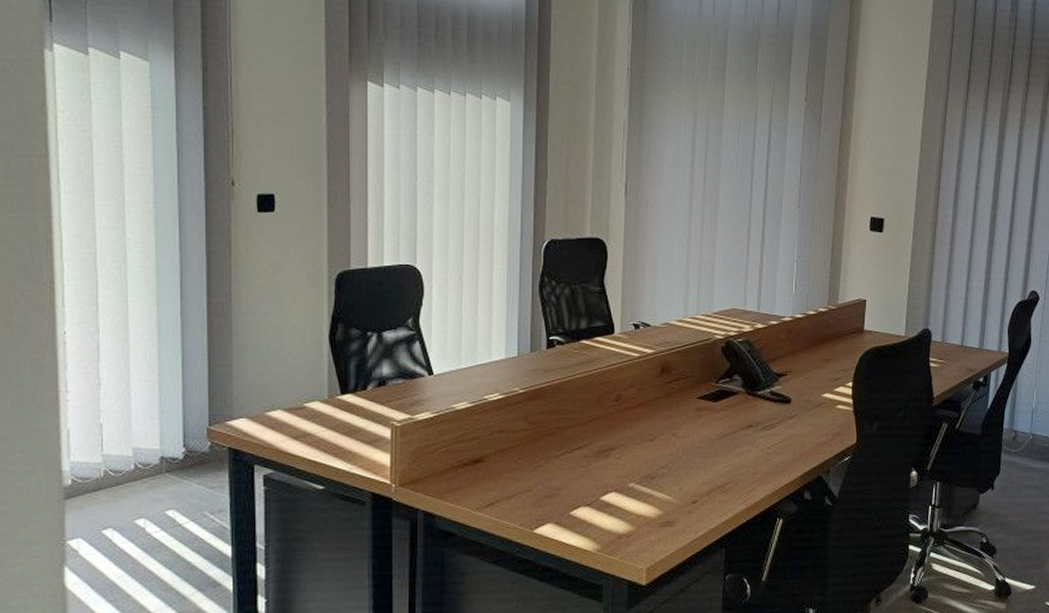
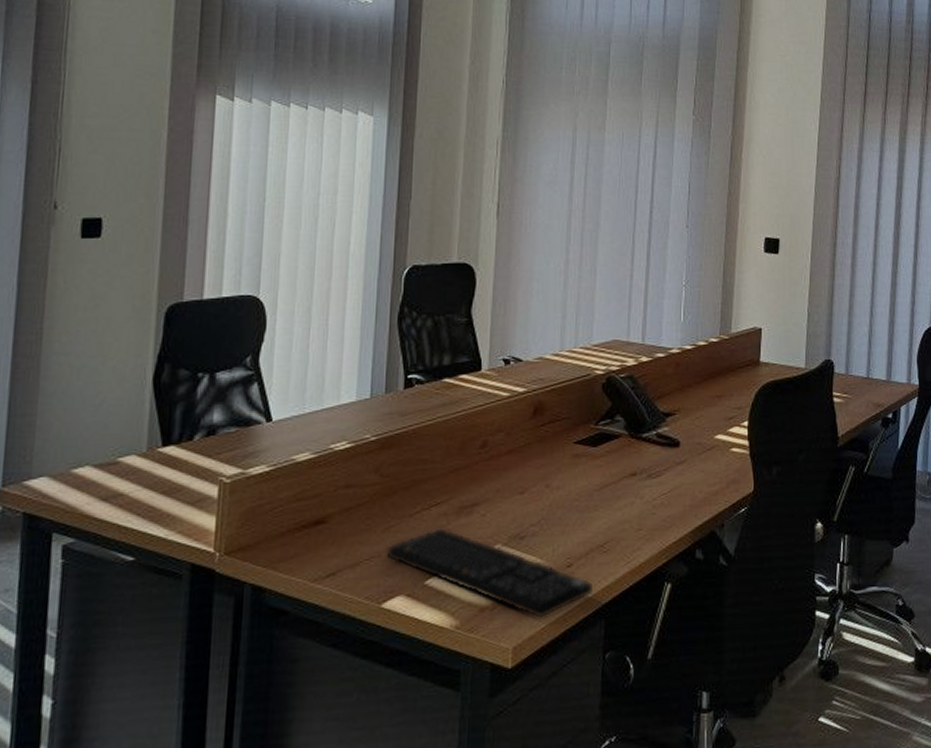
keyboard: none [536,467,714,545] -> present [386,526,592,618]

